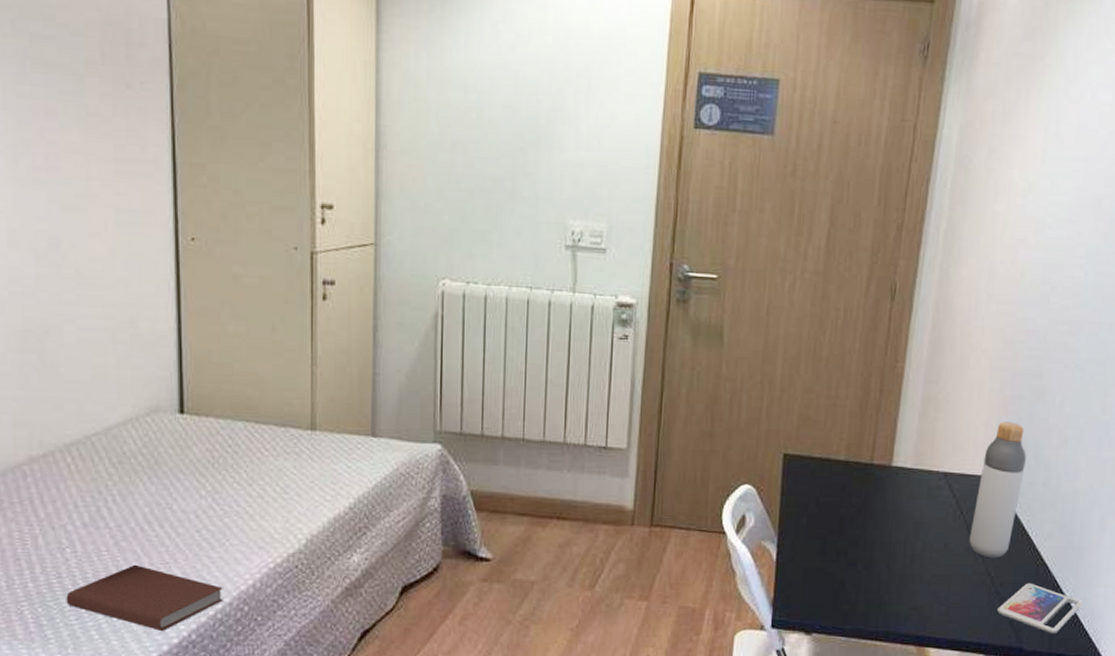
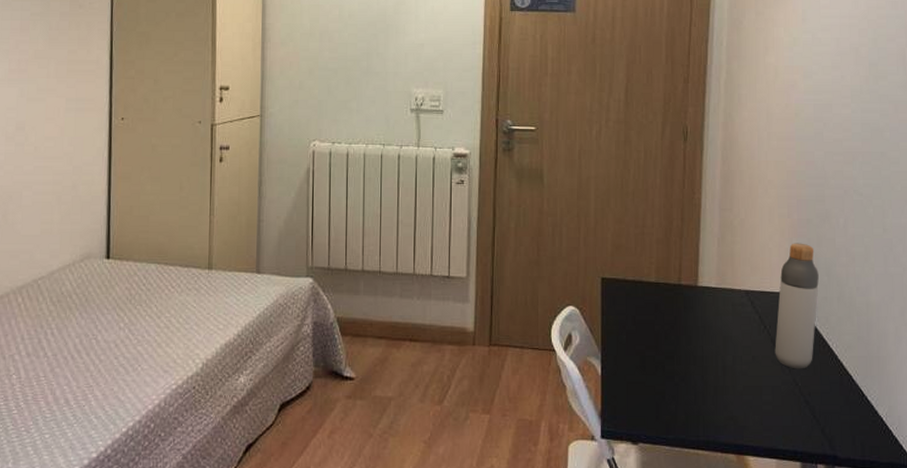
book: present [66,564,223,631] -> none [10,388,134,446]
smartphone: present [996,583,1083,634] -> none [807,392,889,442]

